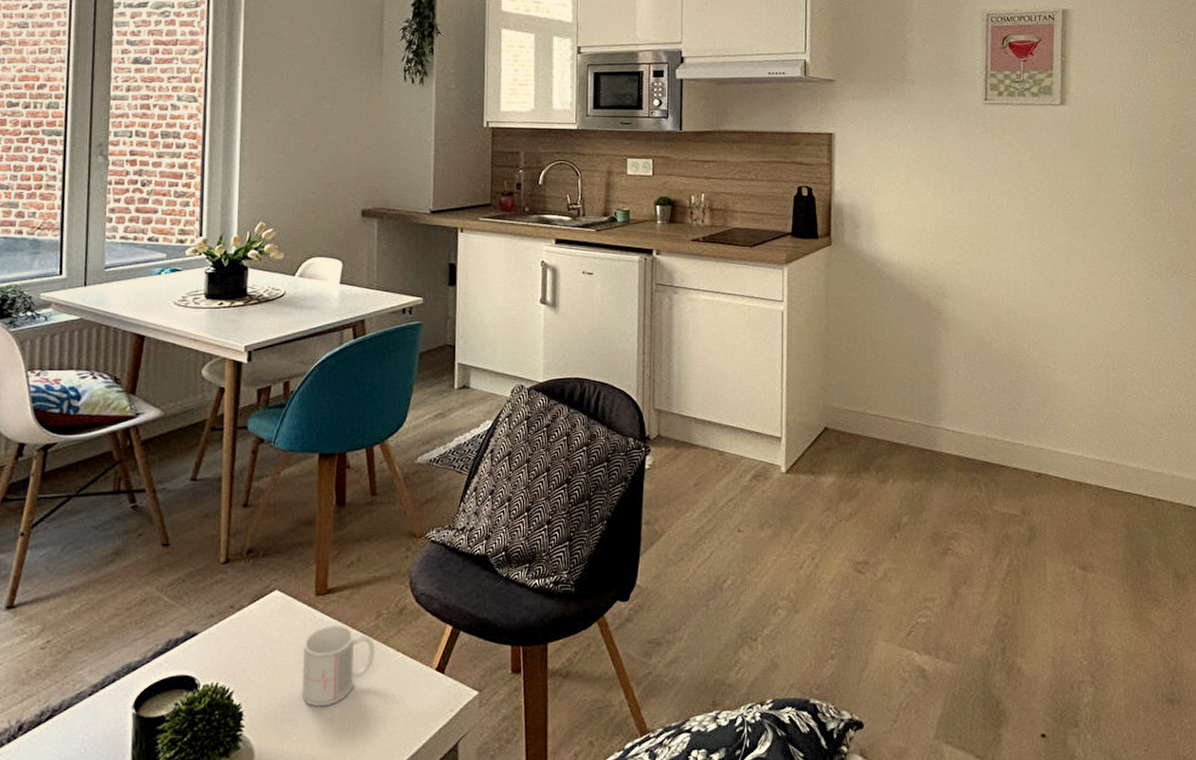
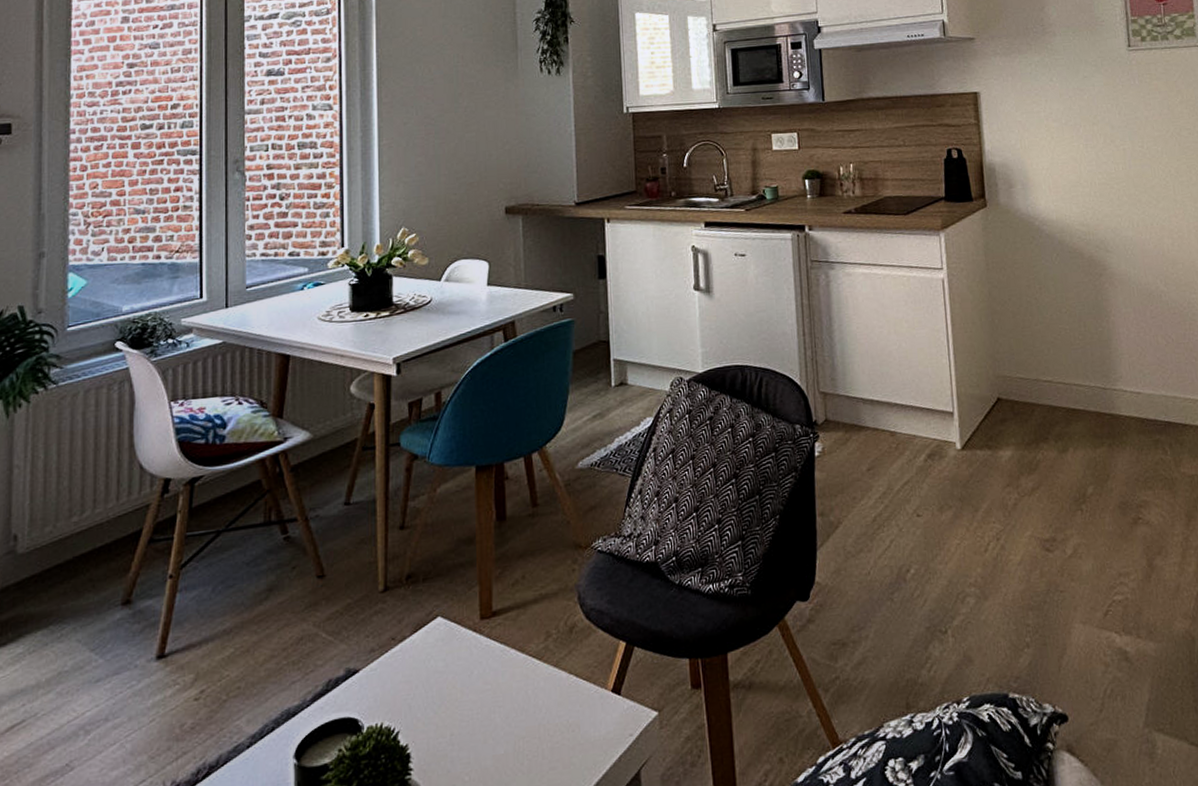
mug: present [302,624,376,707] -> none [471,649,547,742]

